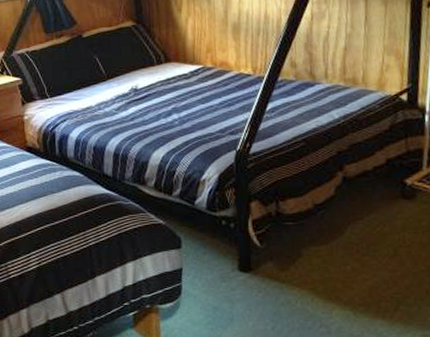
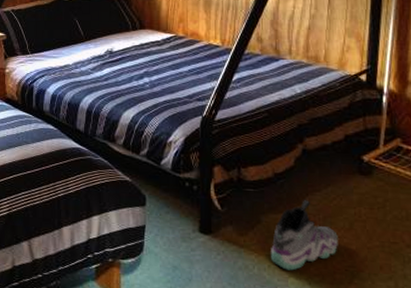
sneaker: none [313,228,383,302] -> present [271,199,338,271]

